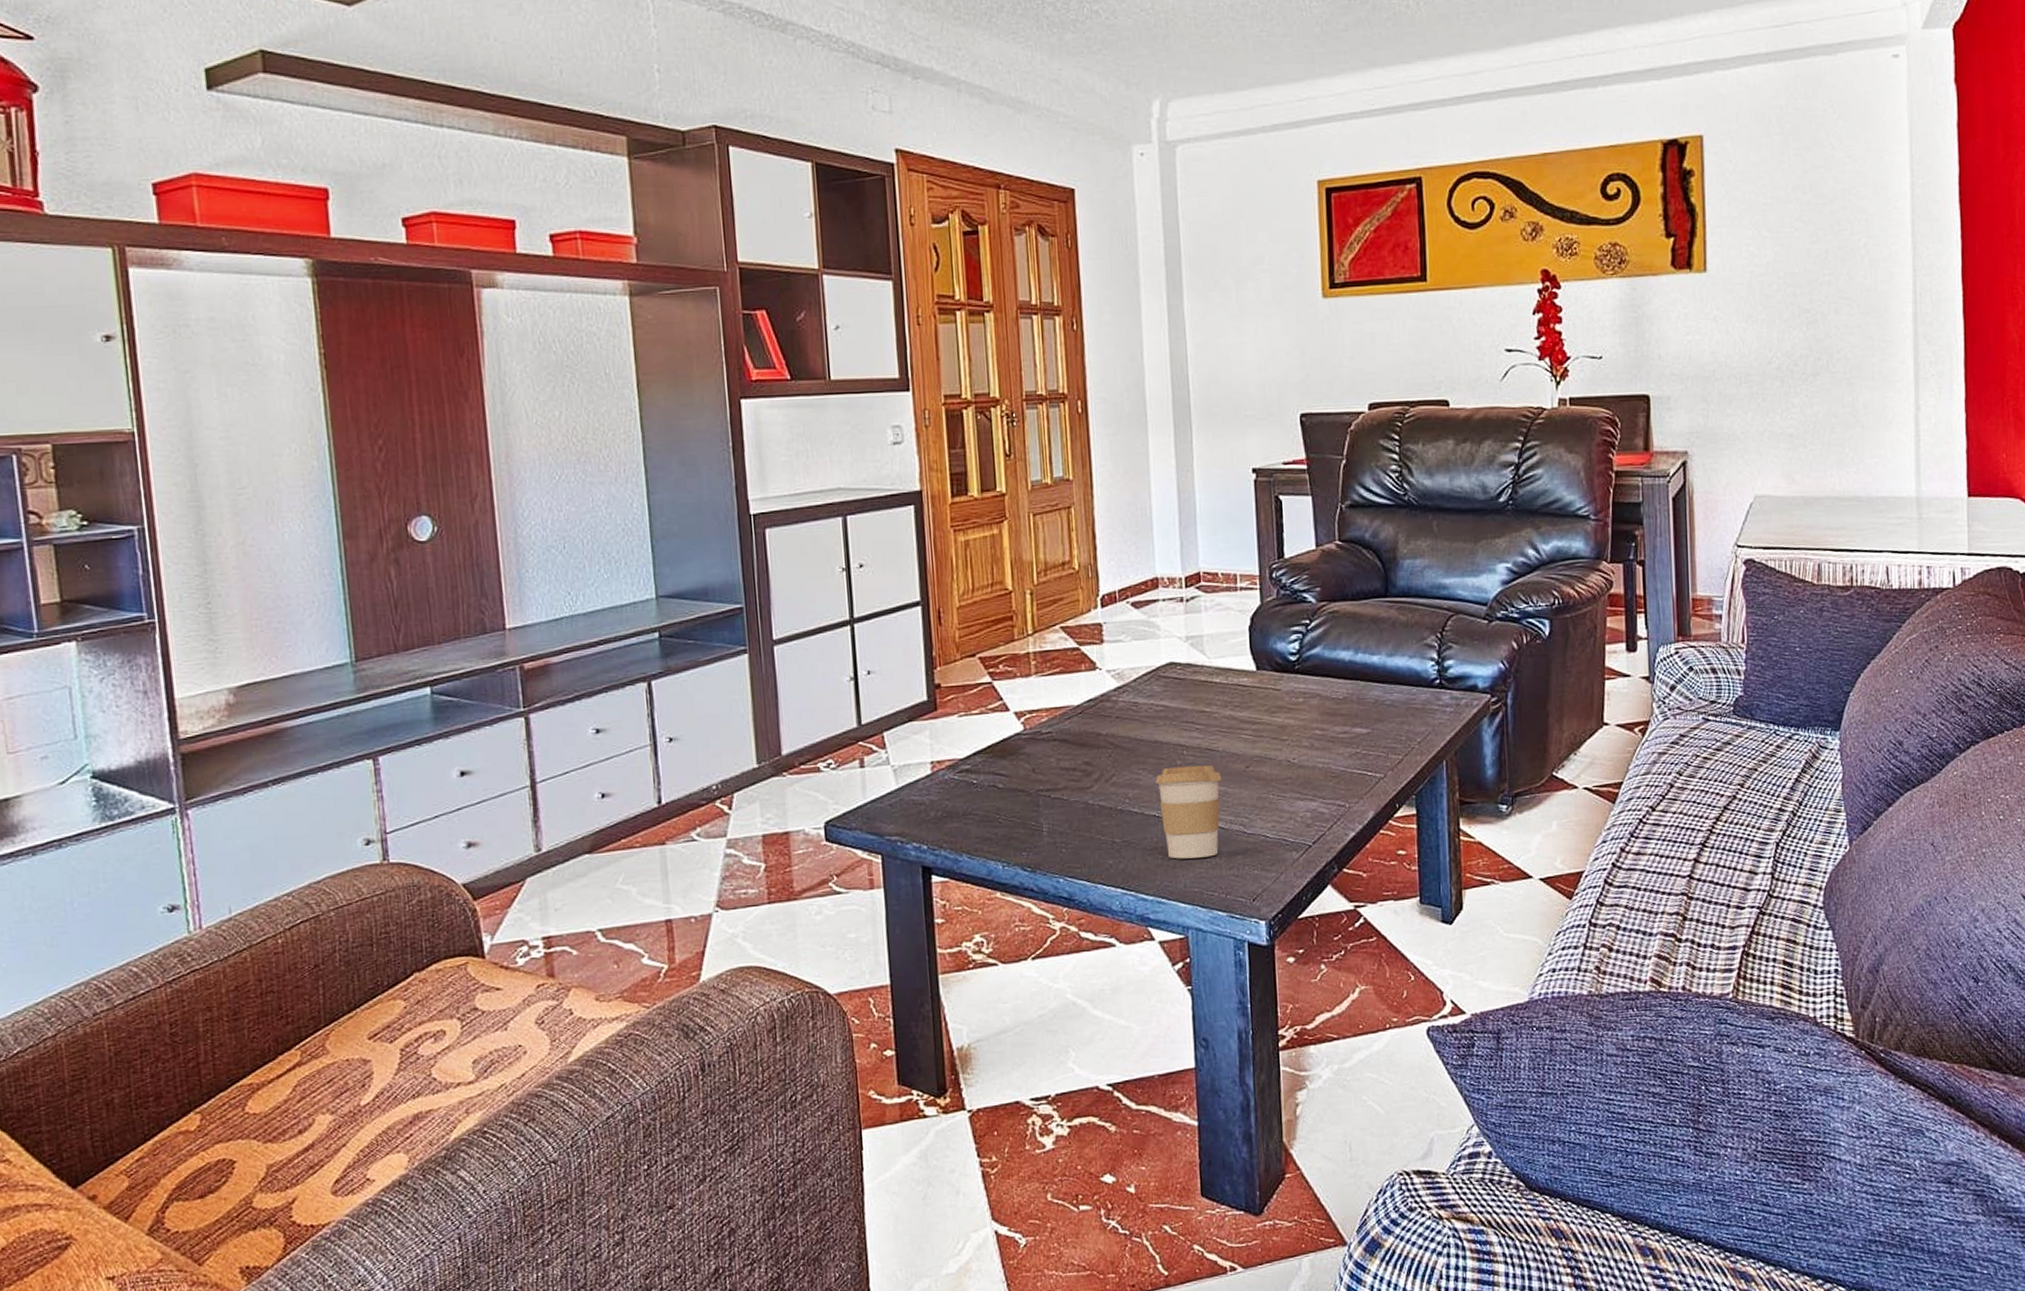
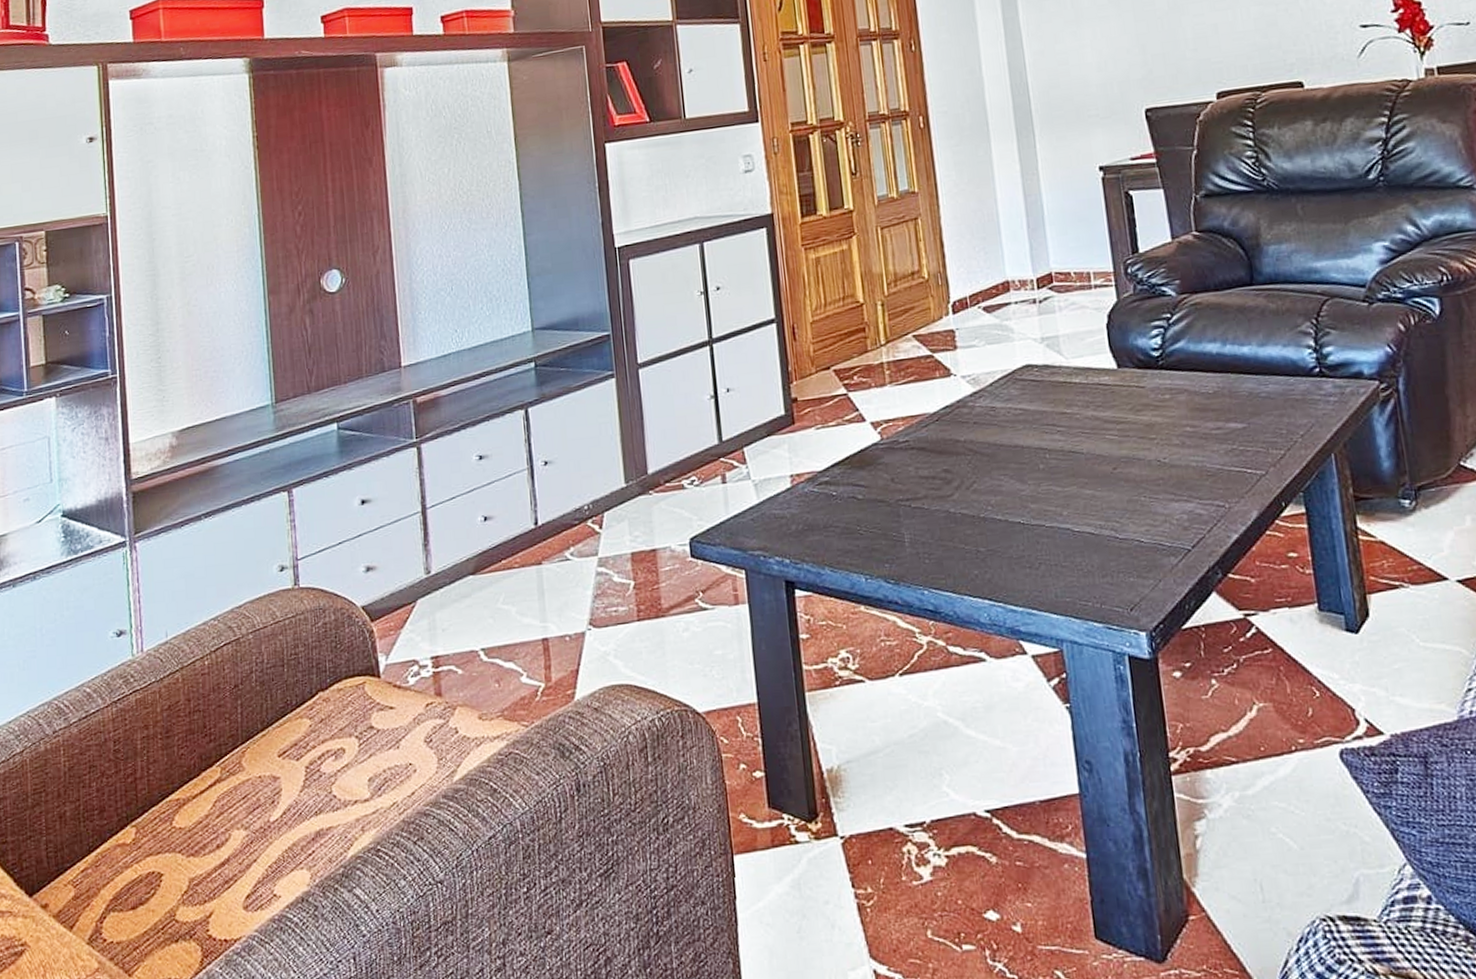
coffee cup: present [1155,765,1222,859] -> none [1018,468,1090,568]

